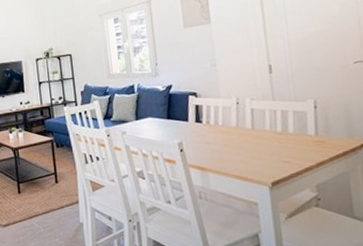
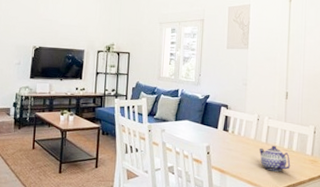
teapot: none [244,130,290,161] -> present [259,145,291,172]

